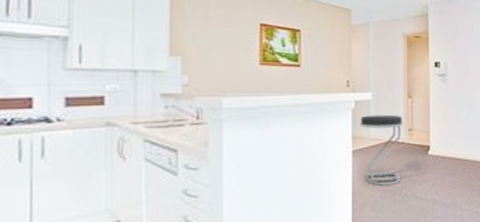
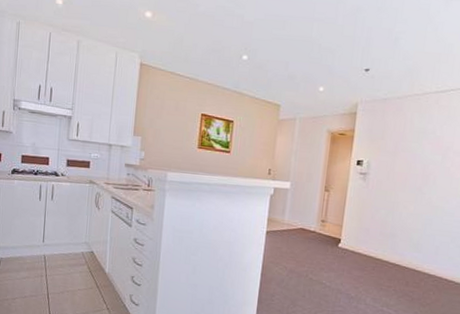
stool: present [360,114,404,186] -> none [276,202,318,268]

